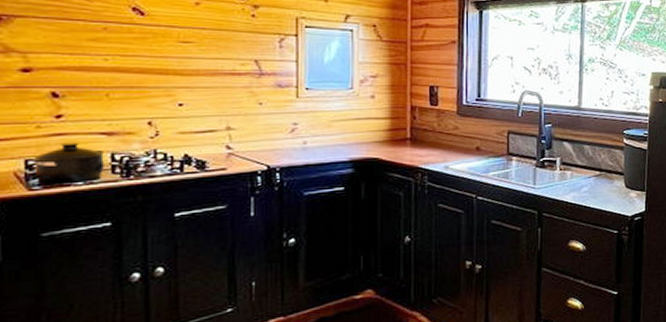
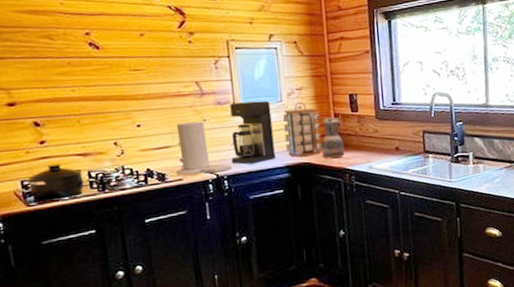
paper towel: none [218,104,288,166] -> present [175,121,233,177]
coffee maker: none [286,86,340,156] -> present [230,100,277,165]
spice rack: none [351,90,395,152] -> present [282,101,322,158]
ceramic jug: none [392,110,419,156] -> present [320,117,345,159]

